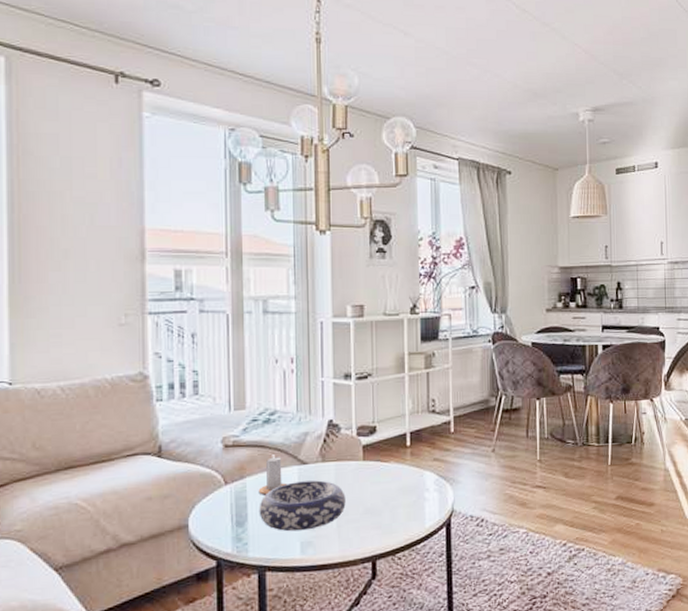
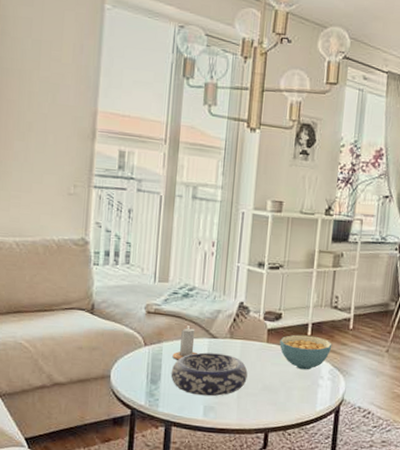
cereal bowl: none [377,445,435,485] -> present [279,334,332,370]

